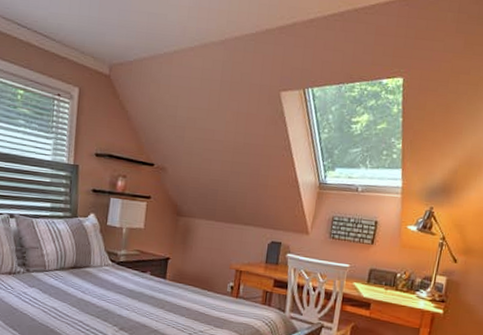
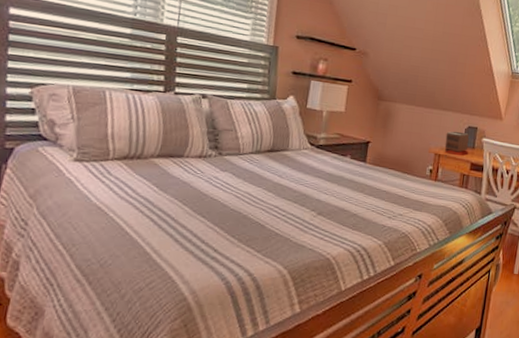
desk organizer: none [246,246,272,269] -> present [444,131,469,153]

